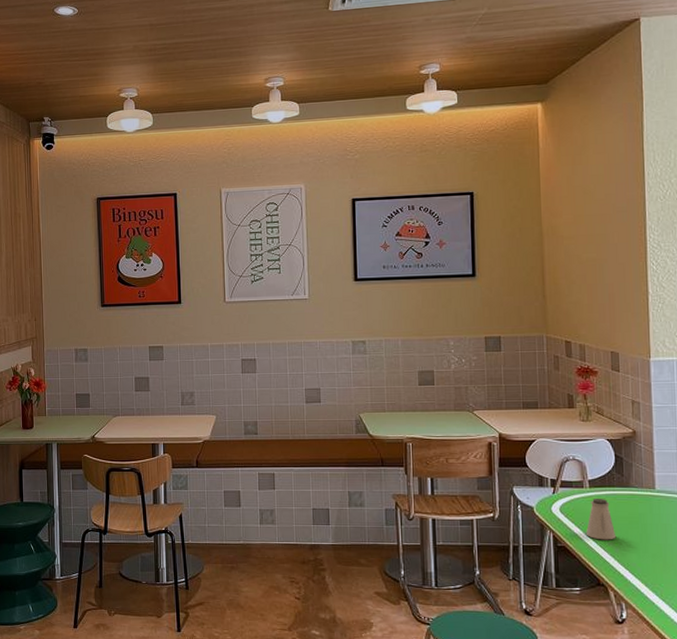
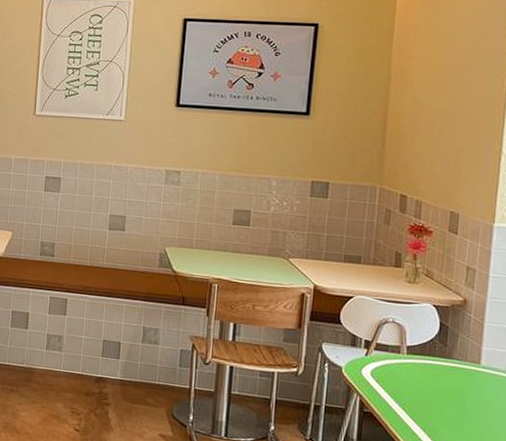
saltshaker: present [585,498,617,540] -> none [396,365,430,413]

